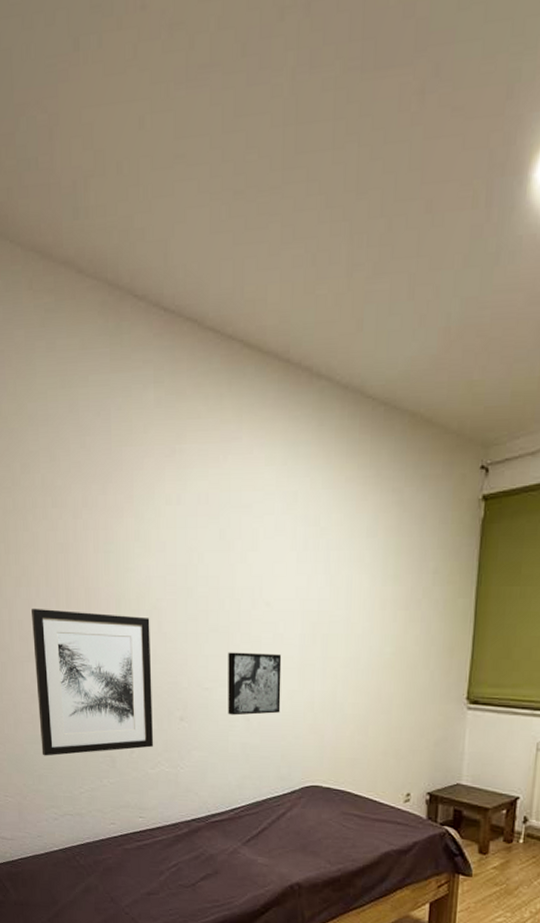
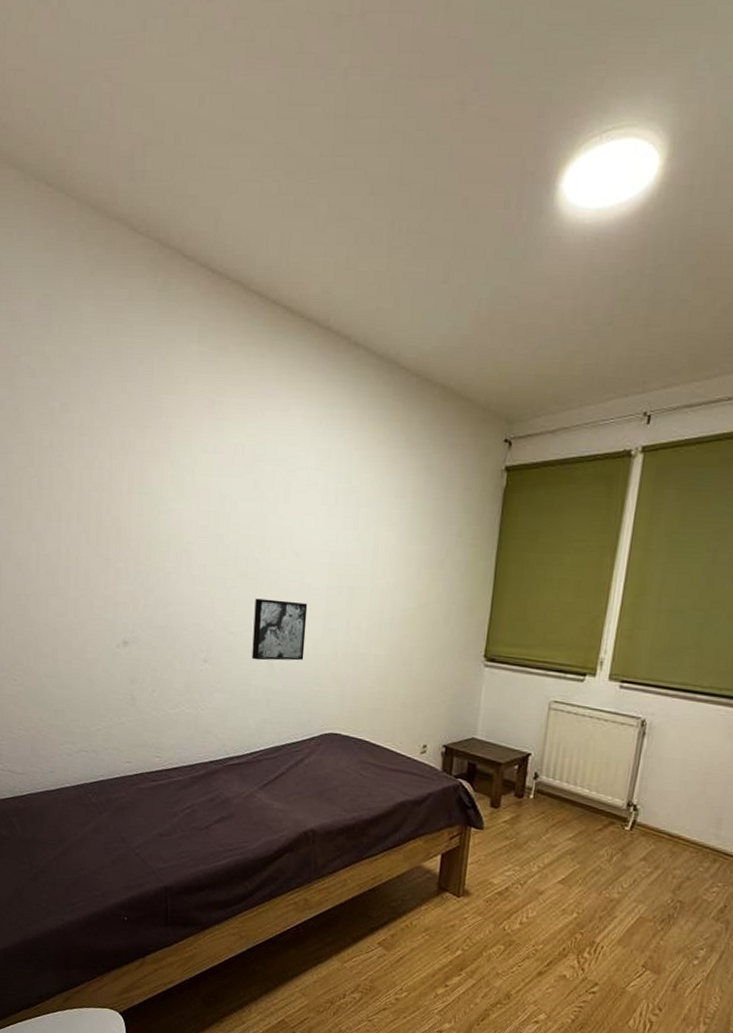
wall art: present [32,608,154,756] -> none [60,543,180,691]

